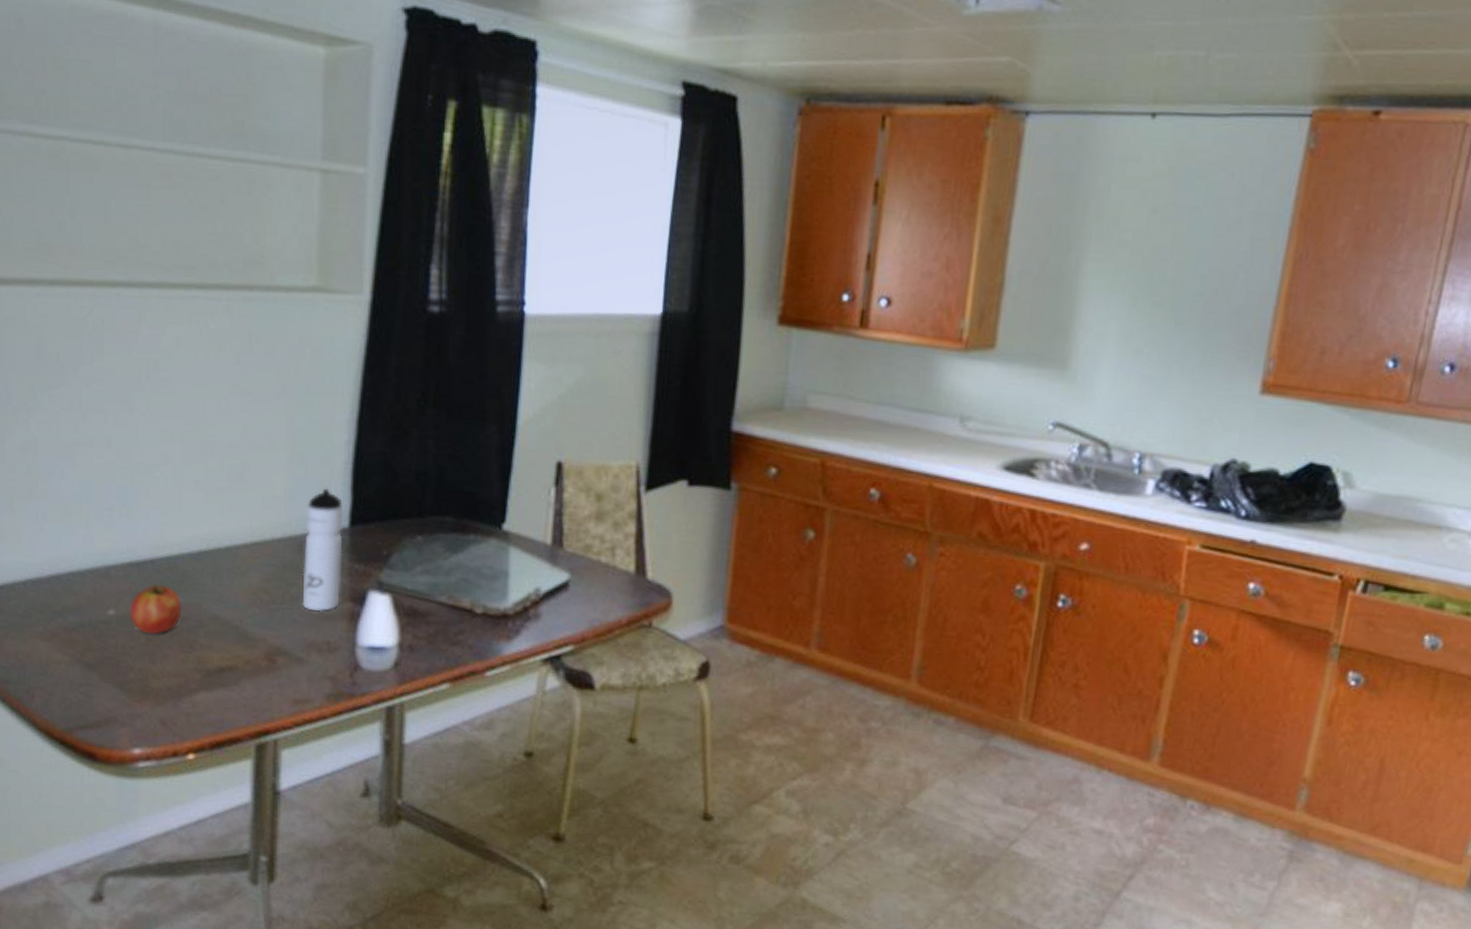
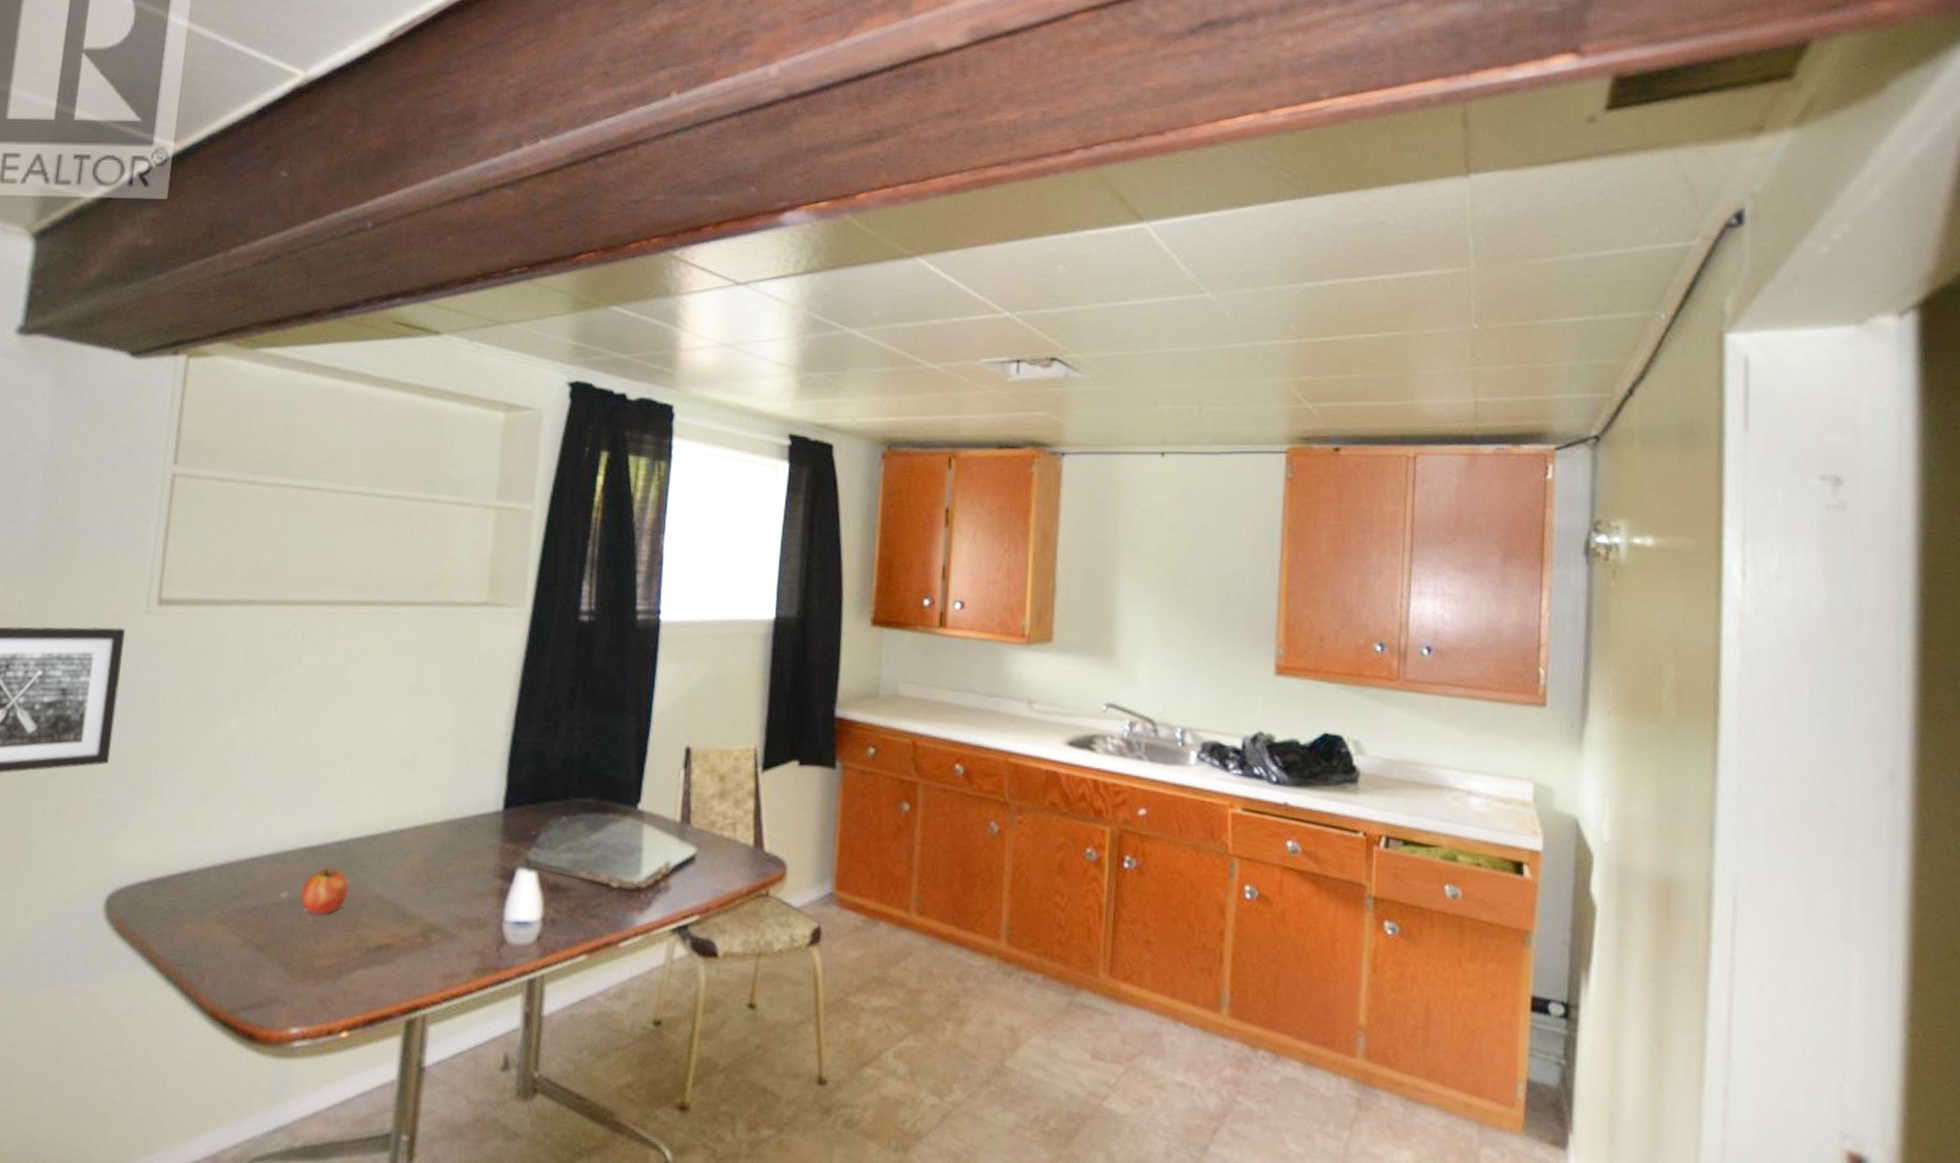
water bottle: present [302,488,344,612] -> none [458,775,500,890]

